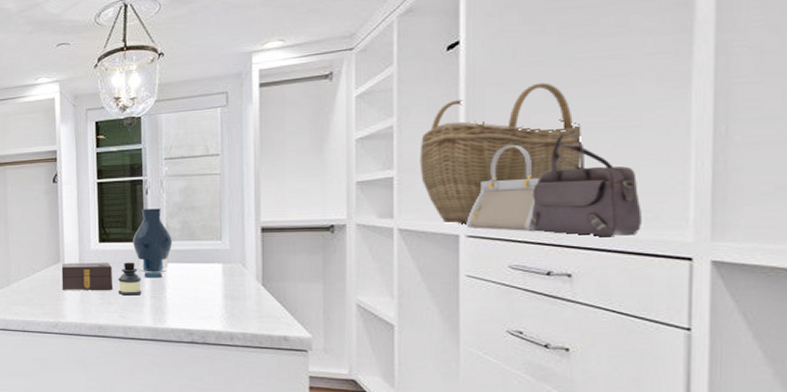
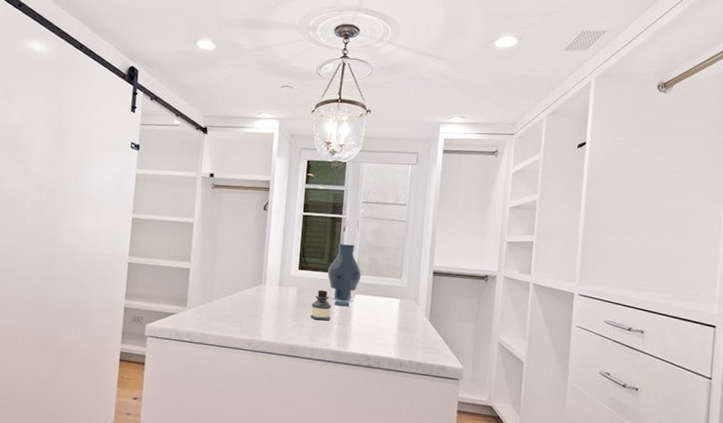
jewelry box: present [61,262,112,290] -> none [260,285,307,314]
woven basket: present [419,82,581,224] -> none [552,183,658,285]
handbag: present [466,144,540,232] -> none [579,227,629,297]
handbag: present [529,133,642,236] -> none [620,223,689,306]

